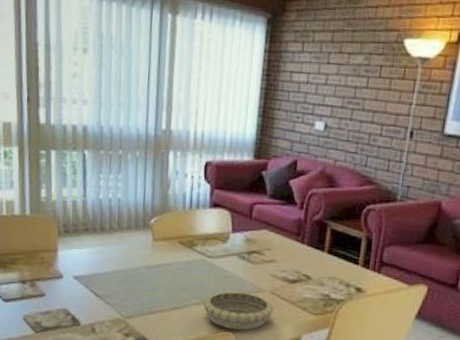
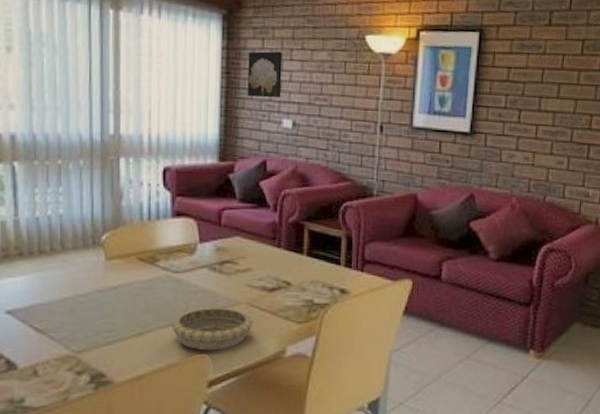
wall art: none [284,54,321,101] -> present [247,51,282,98]

